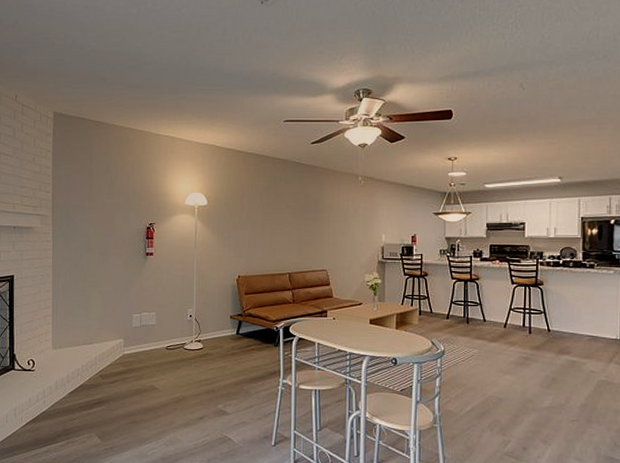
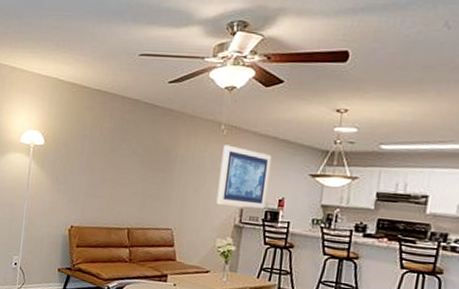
wall art: none [361,193,401,245] -> present [216,144,271,209]

